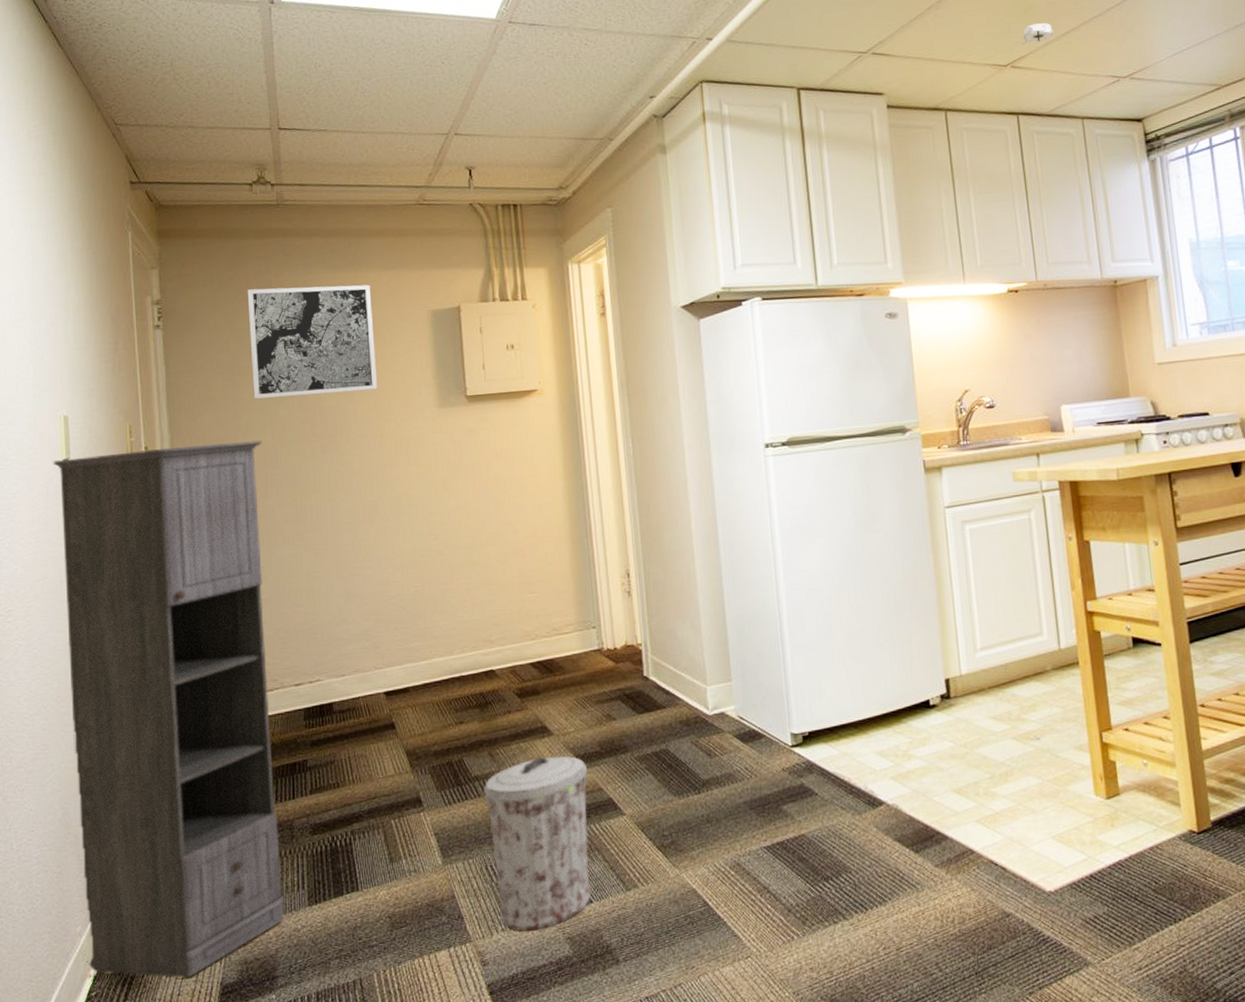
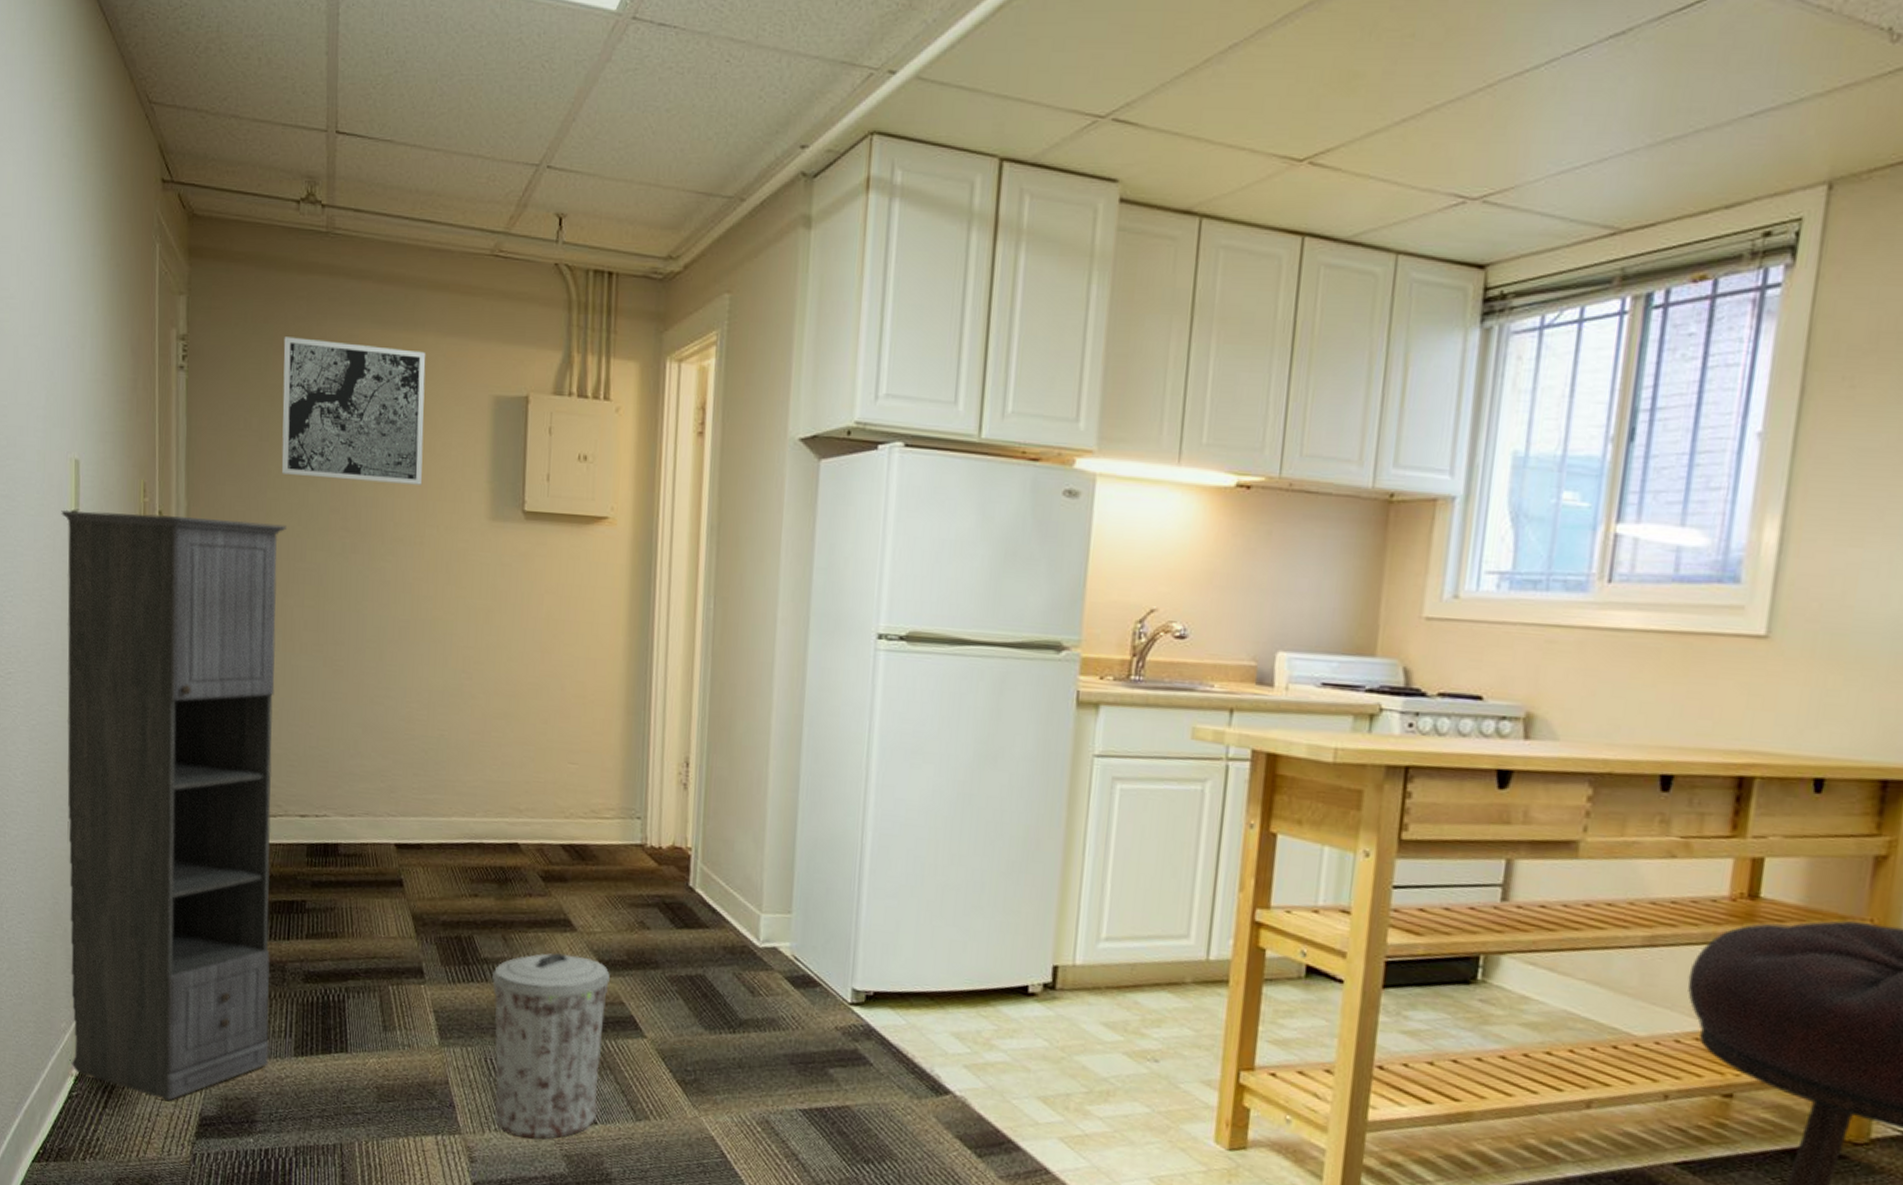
smoke detector: present [1021,23,1055,45] -> none [1332,102,1386,131]

